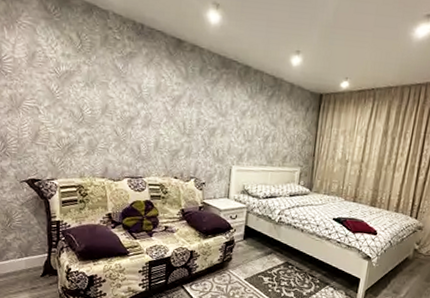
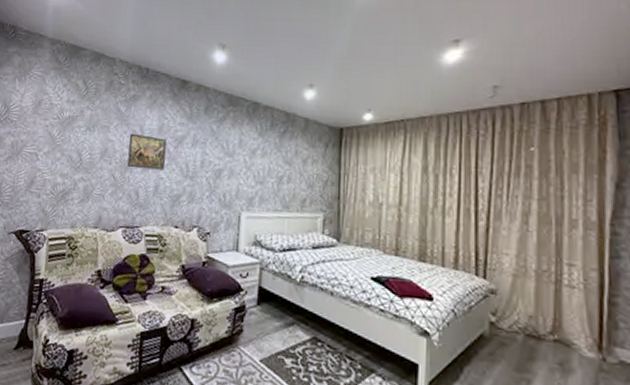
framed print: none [128,91,165,127] -> present [127,133,167,170]

